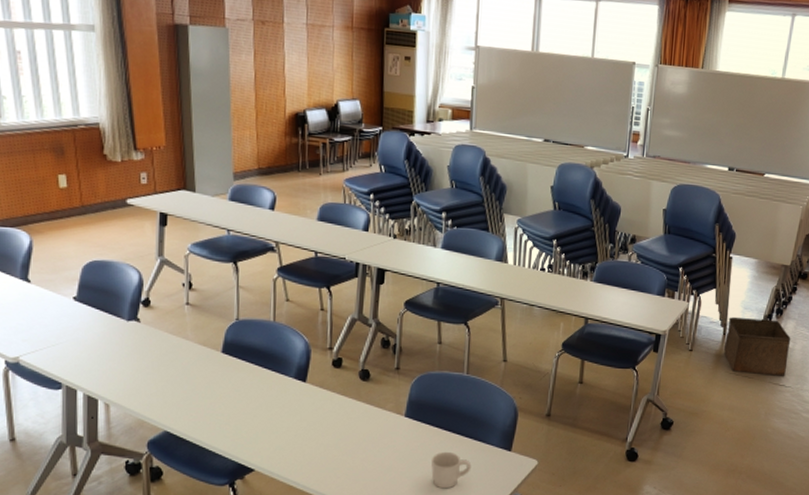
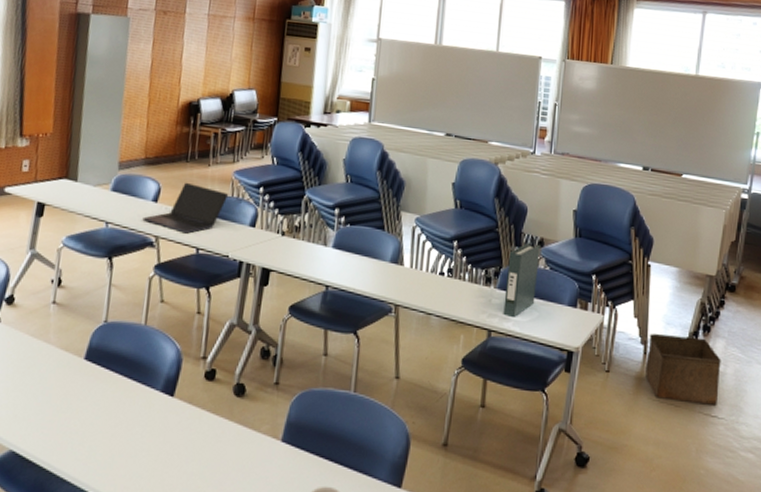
laptop: none [262,190,342,239] -> present [142,182,229,234]
binder: none [598,240,633,306] -> present [503,243,540,317]

